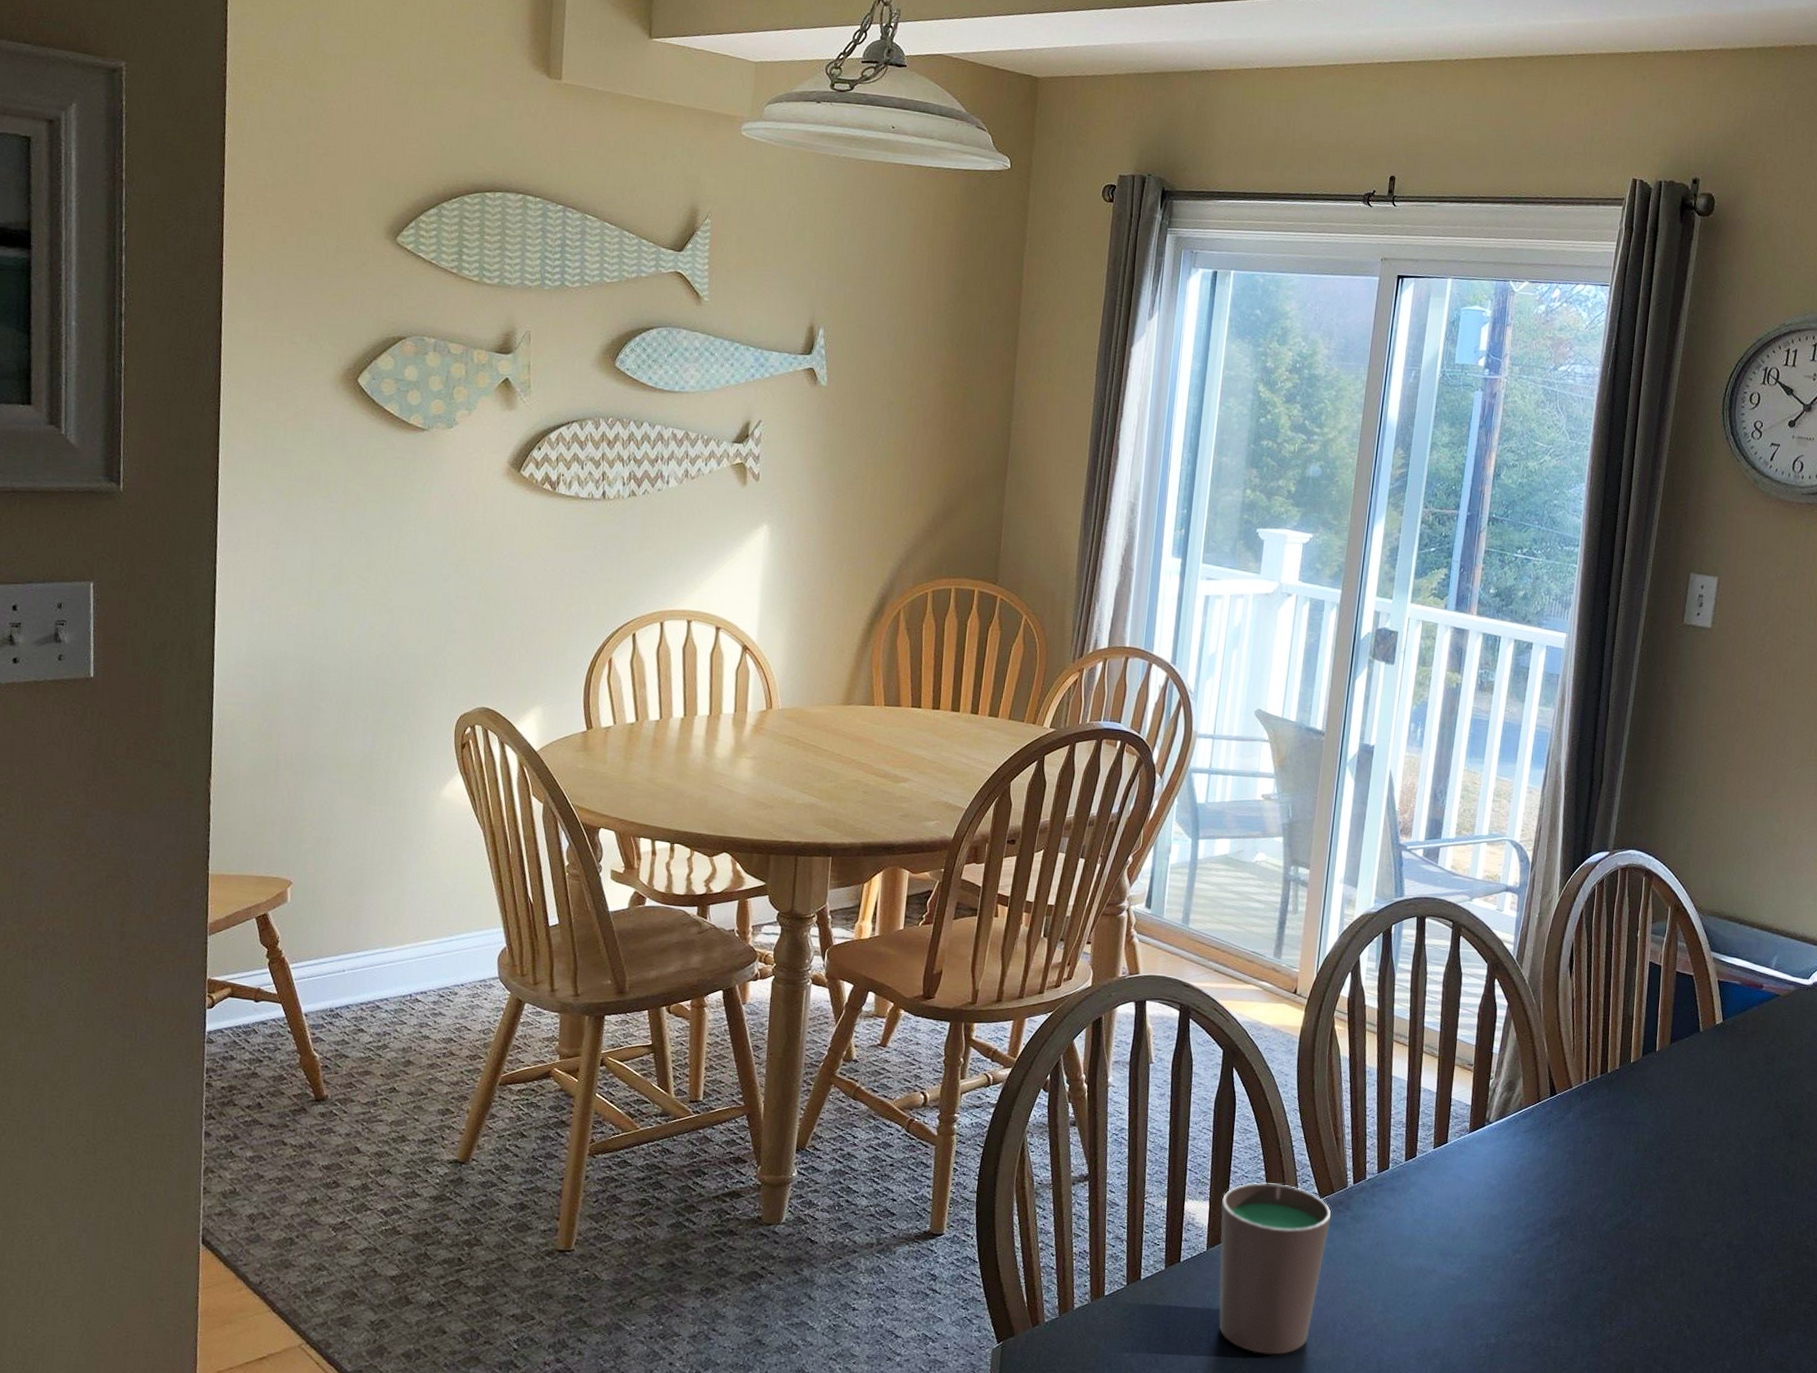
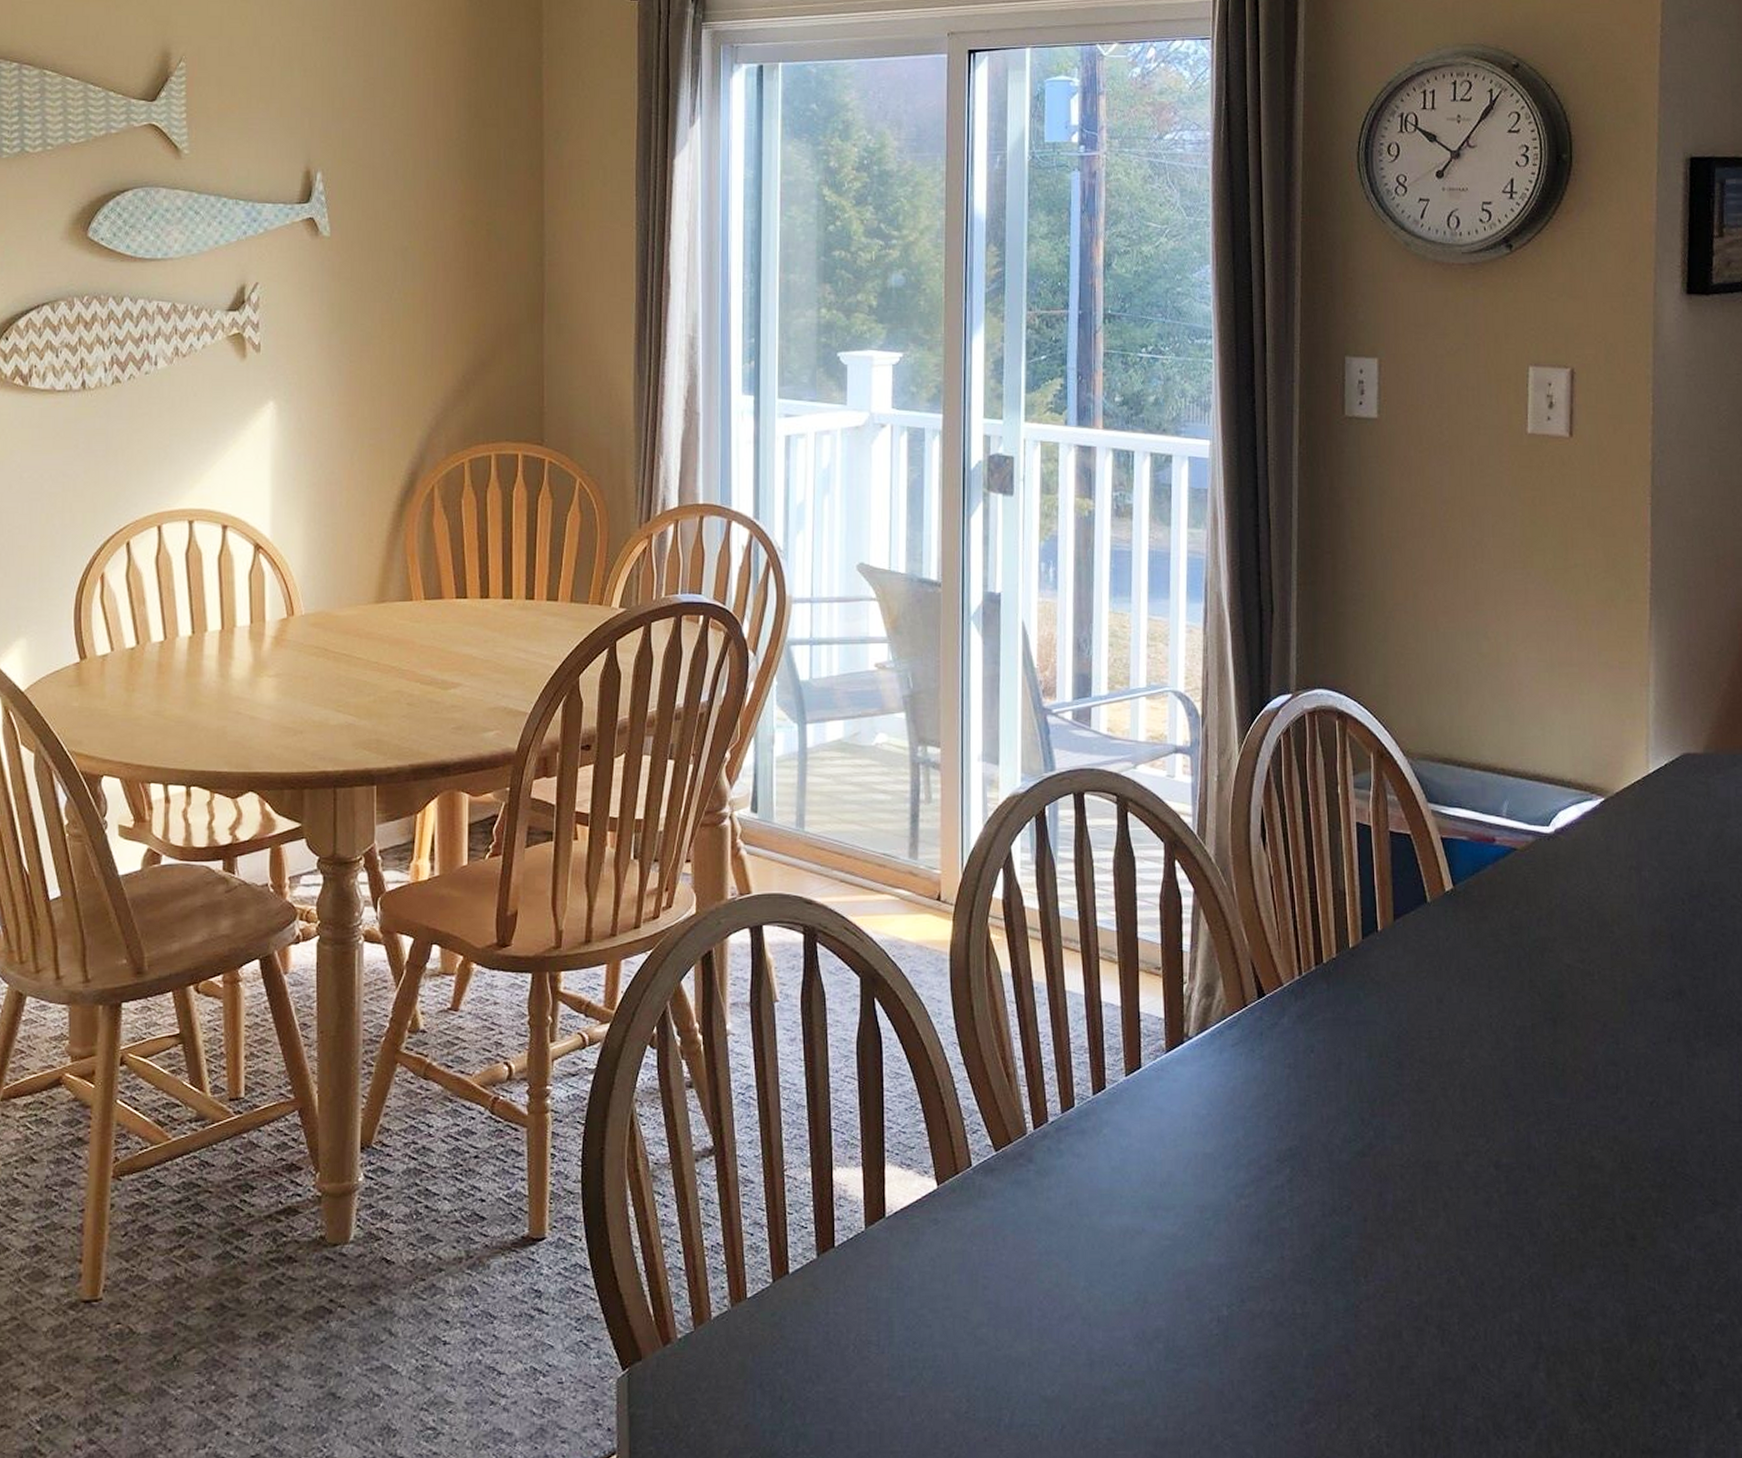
cup: present [1218,1182,1332,1355] -> none [877,1137,1011,1355]

